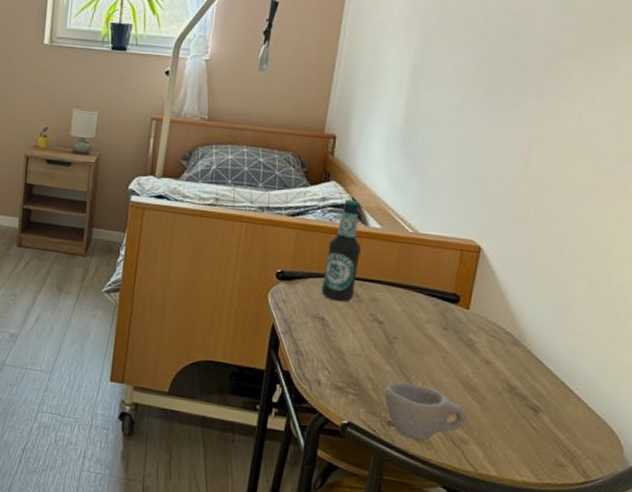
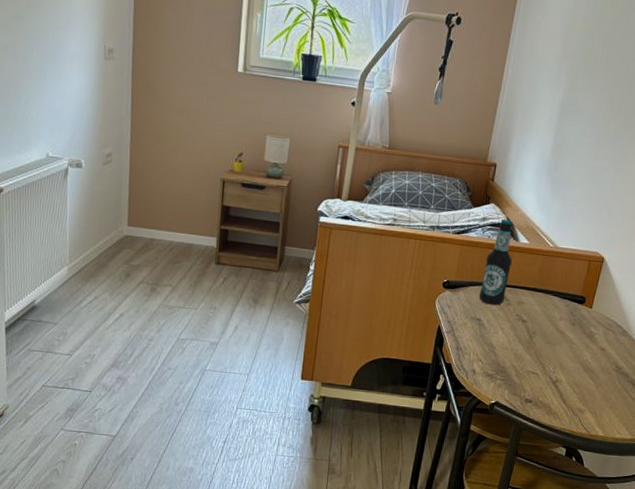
cup: present [384,381,468,441] -> none [524,367,586,413]

